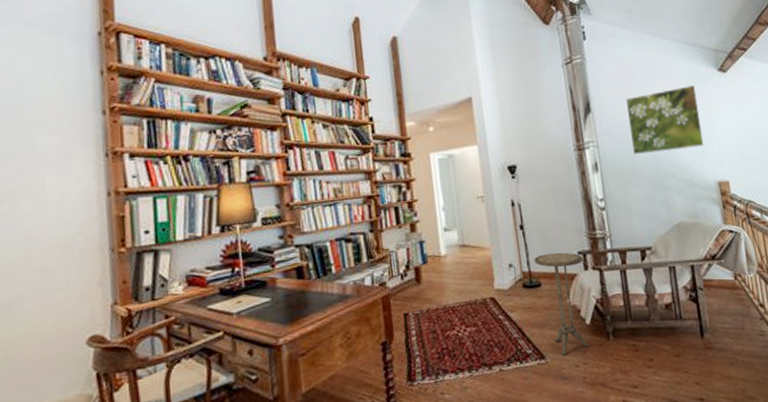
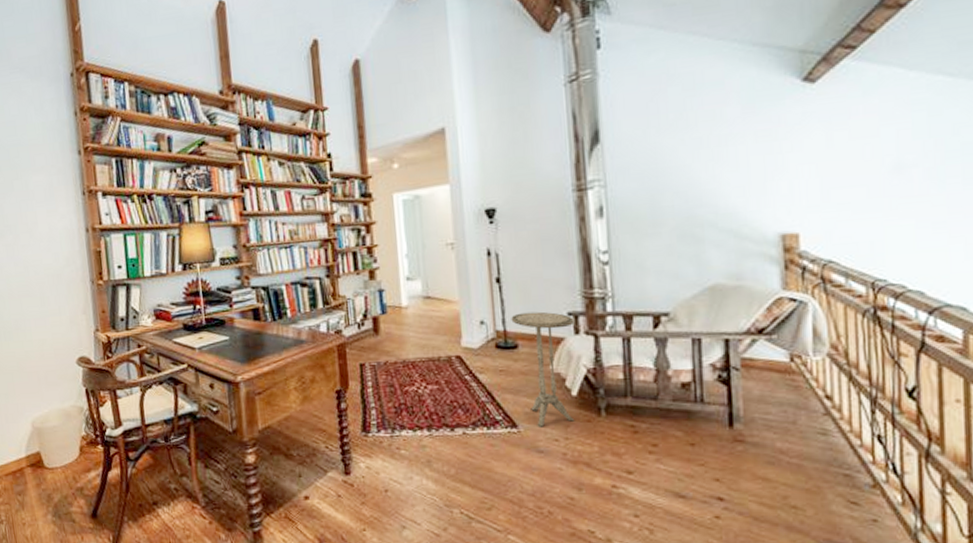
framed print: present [626,85,704,154] -> none [652,103,766,197]

